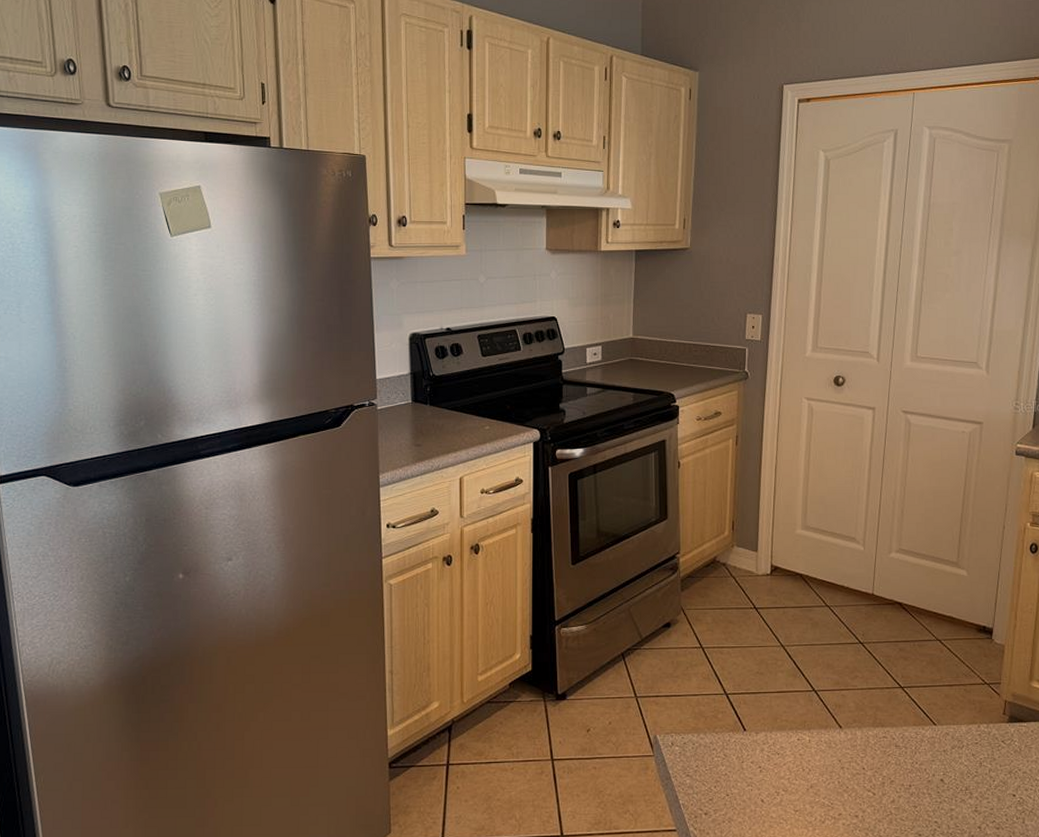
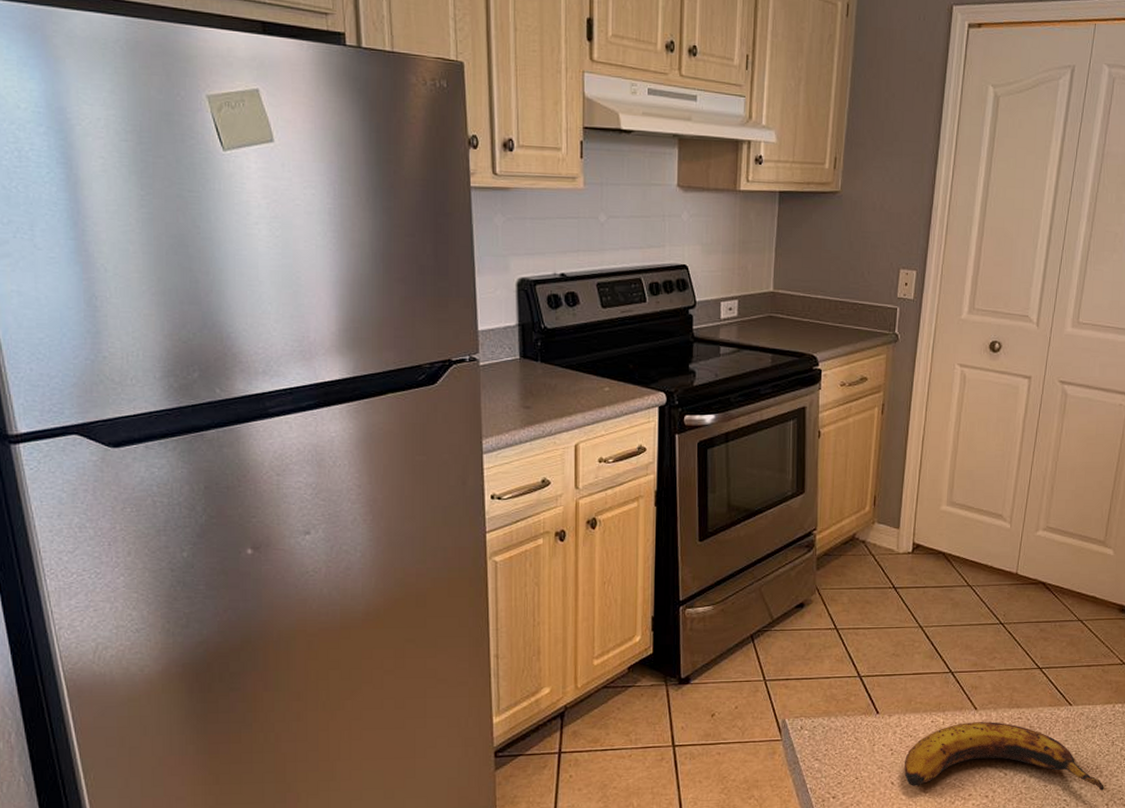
banana: none [773,740,975,813] -> present [904,722,1104,791]

